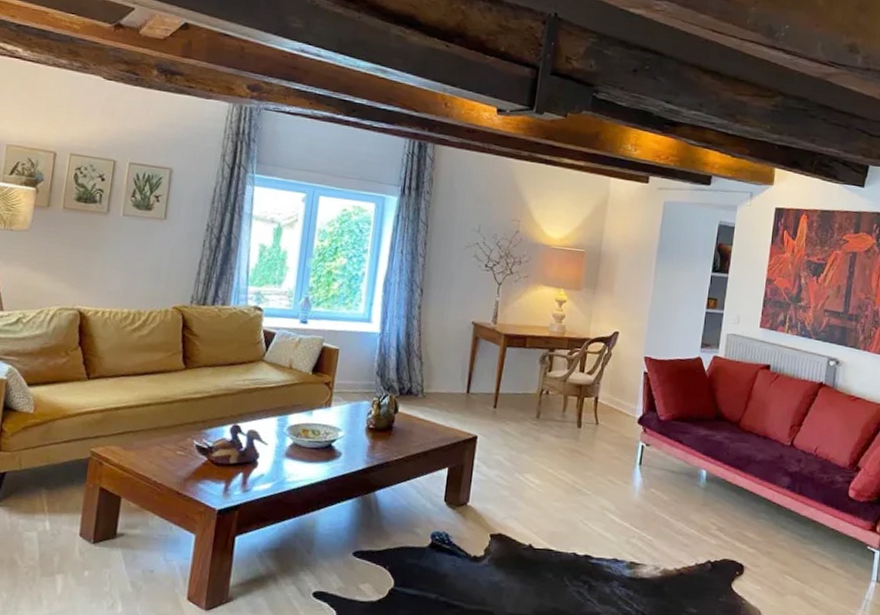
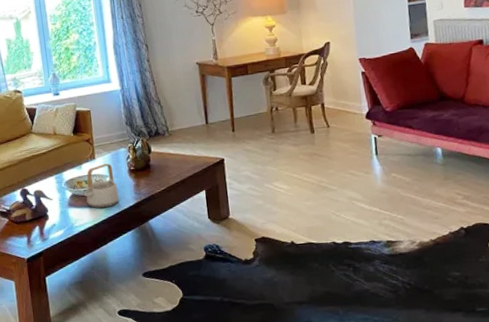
teapot: none [307,414,349,467] -> present [84,163,119,209]

